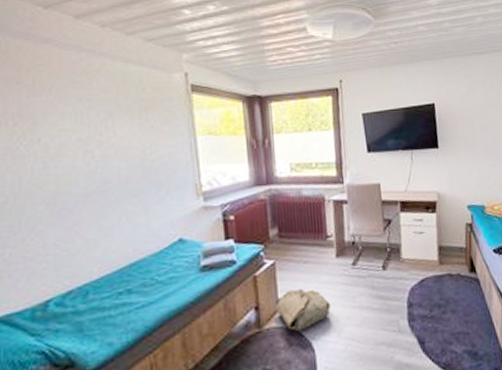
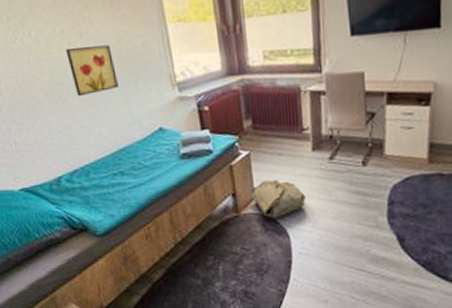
wall art: none [81,154,137,207] -> present [66,45,118,97]

